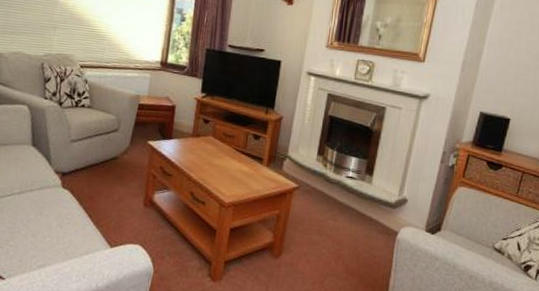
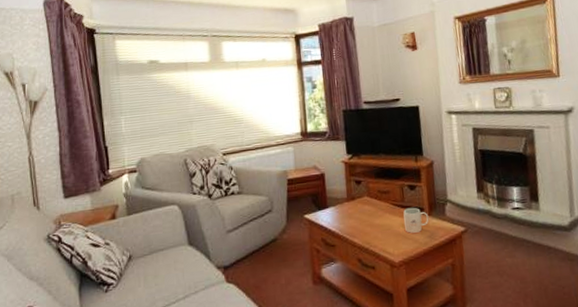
mug: none [240,155,266,181] -> present [403,207,429,234]

